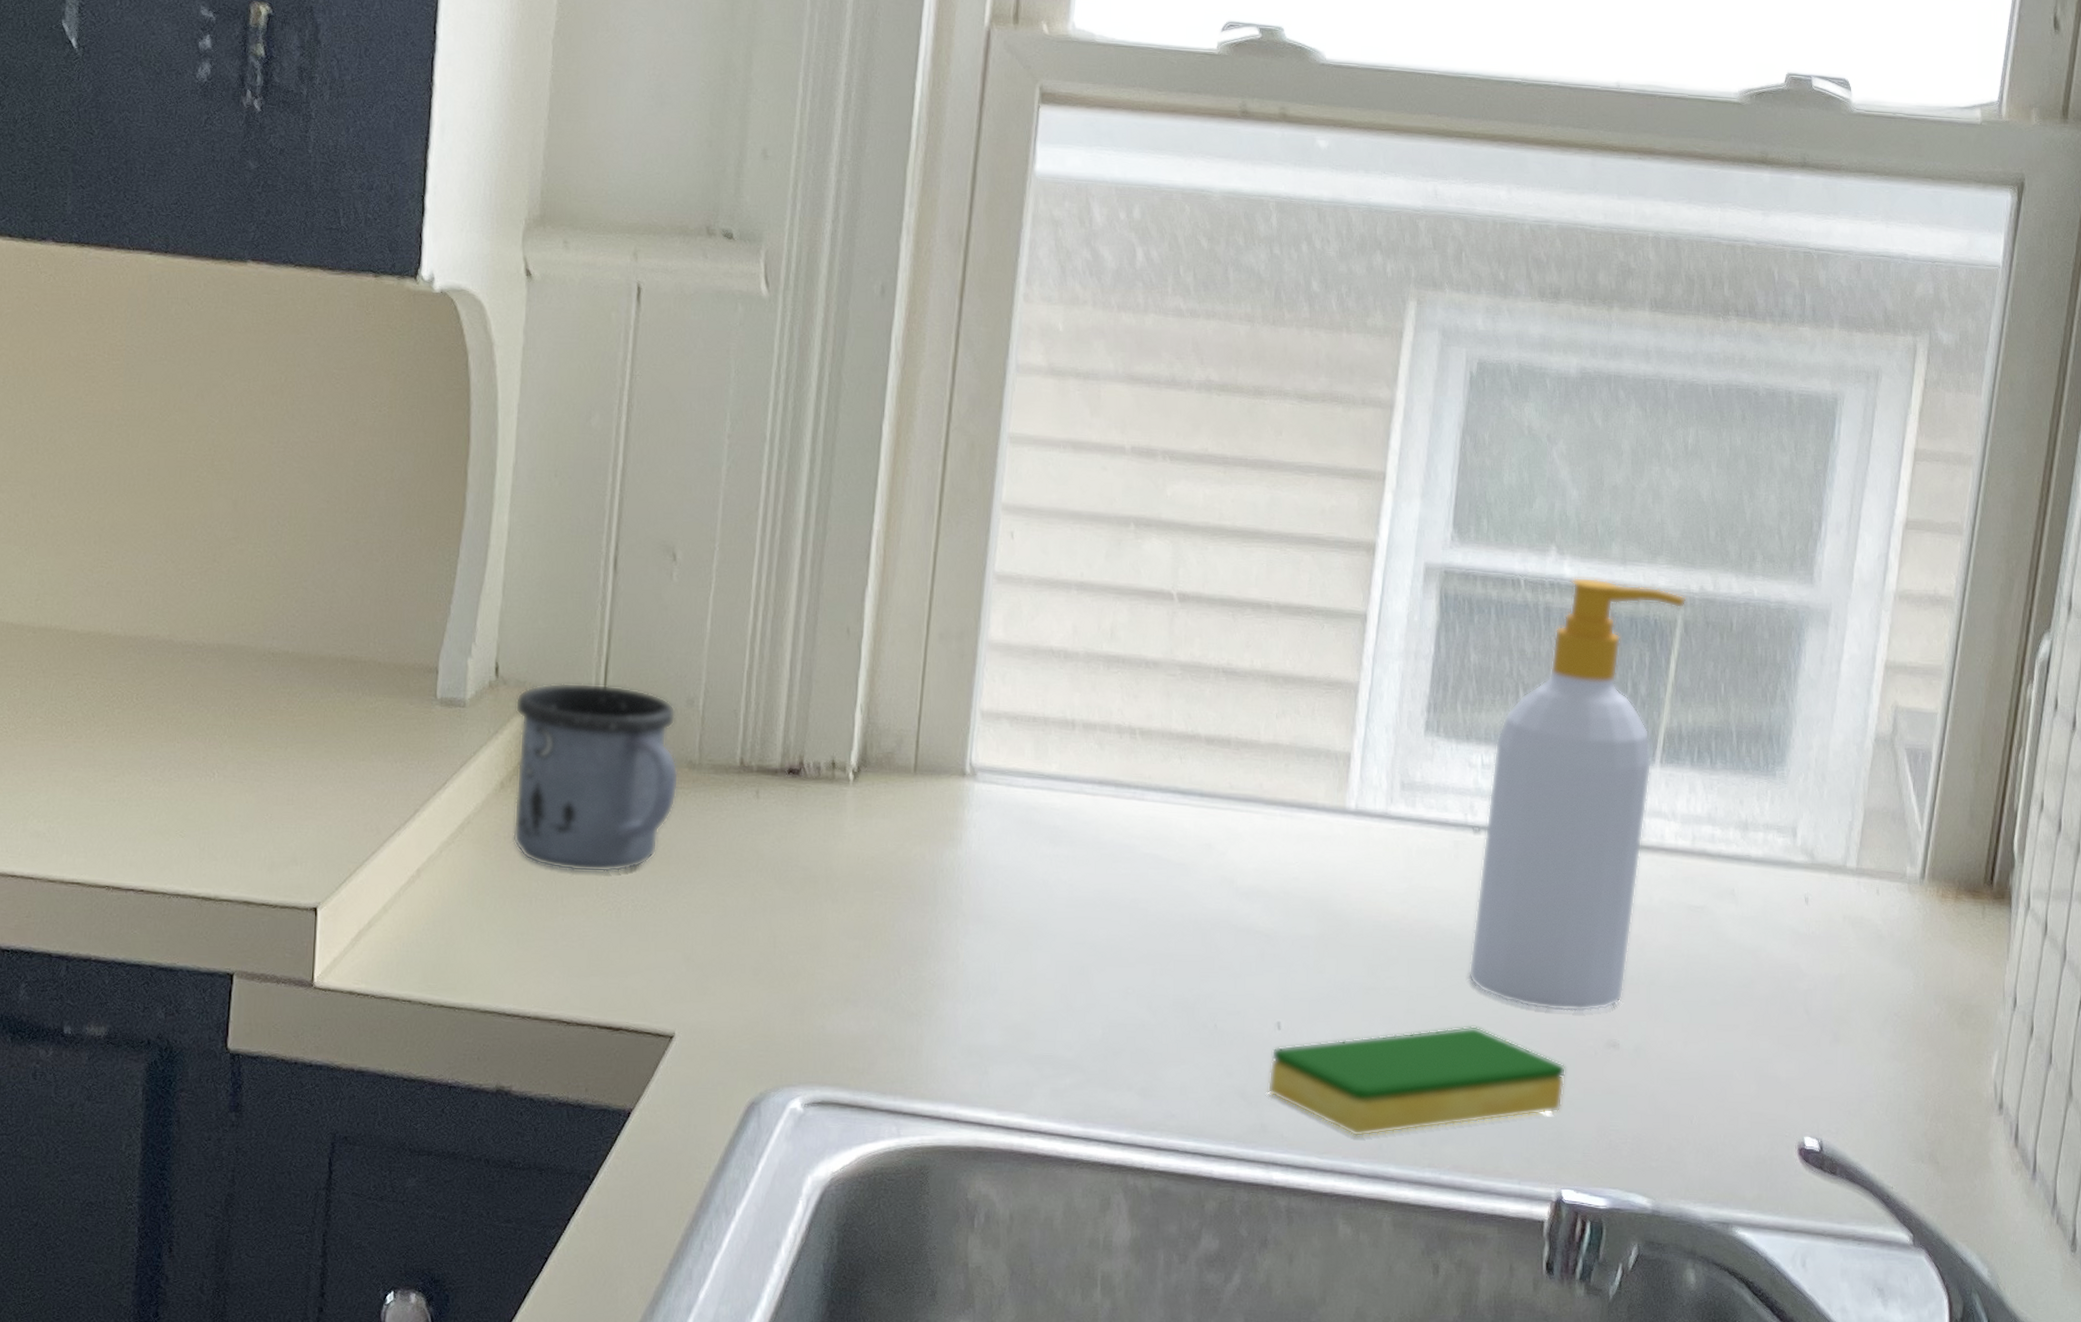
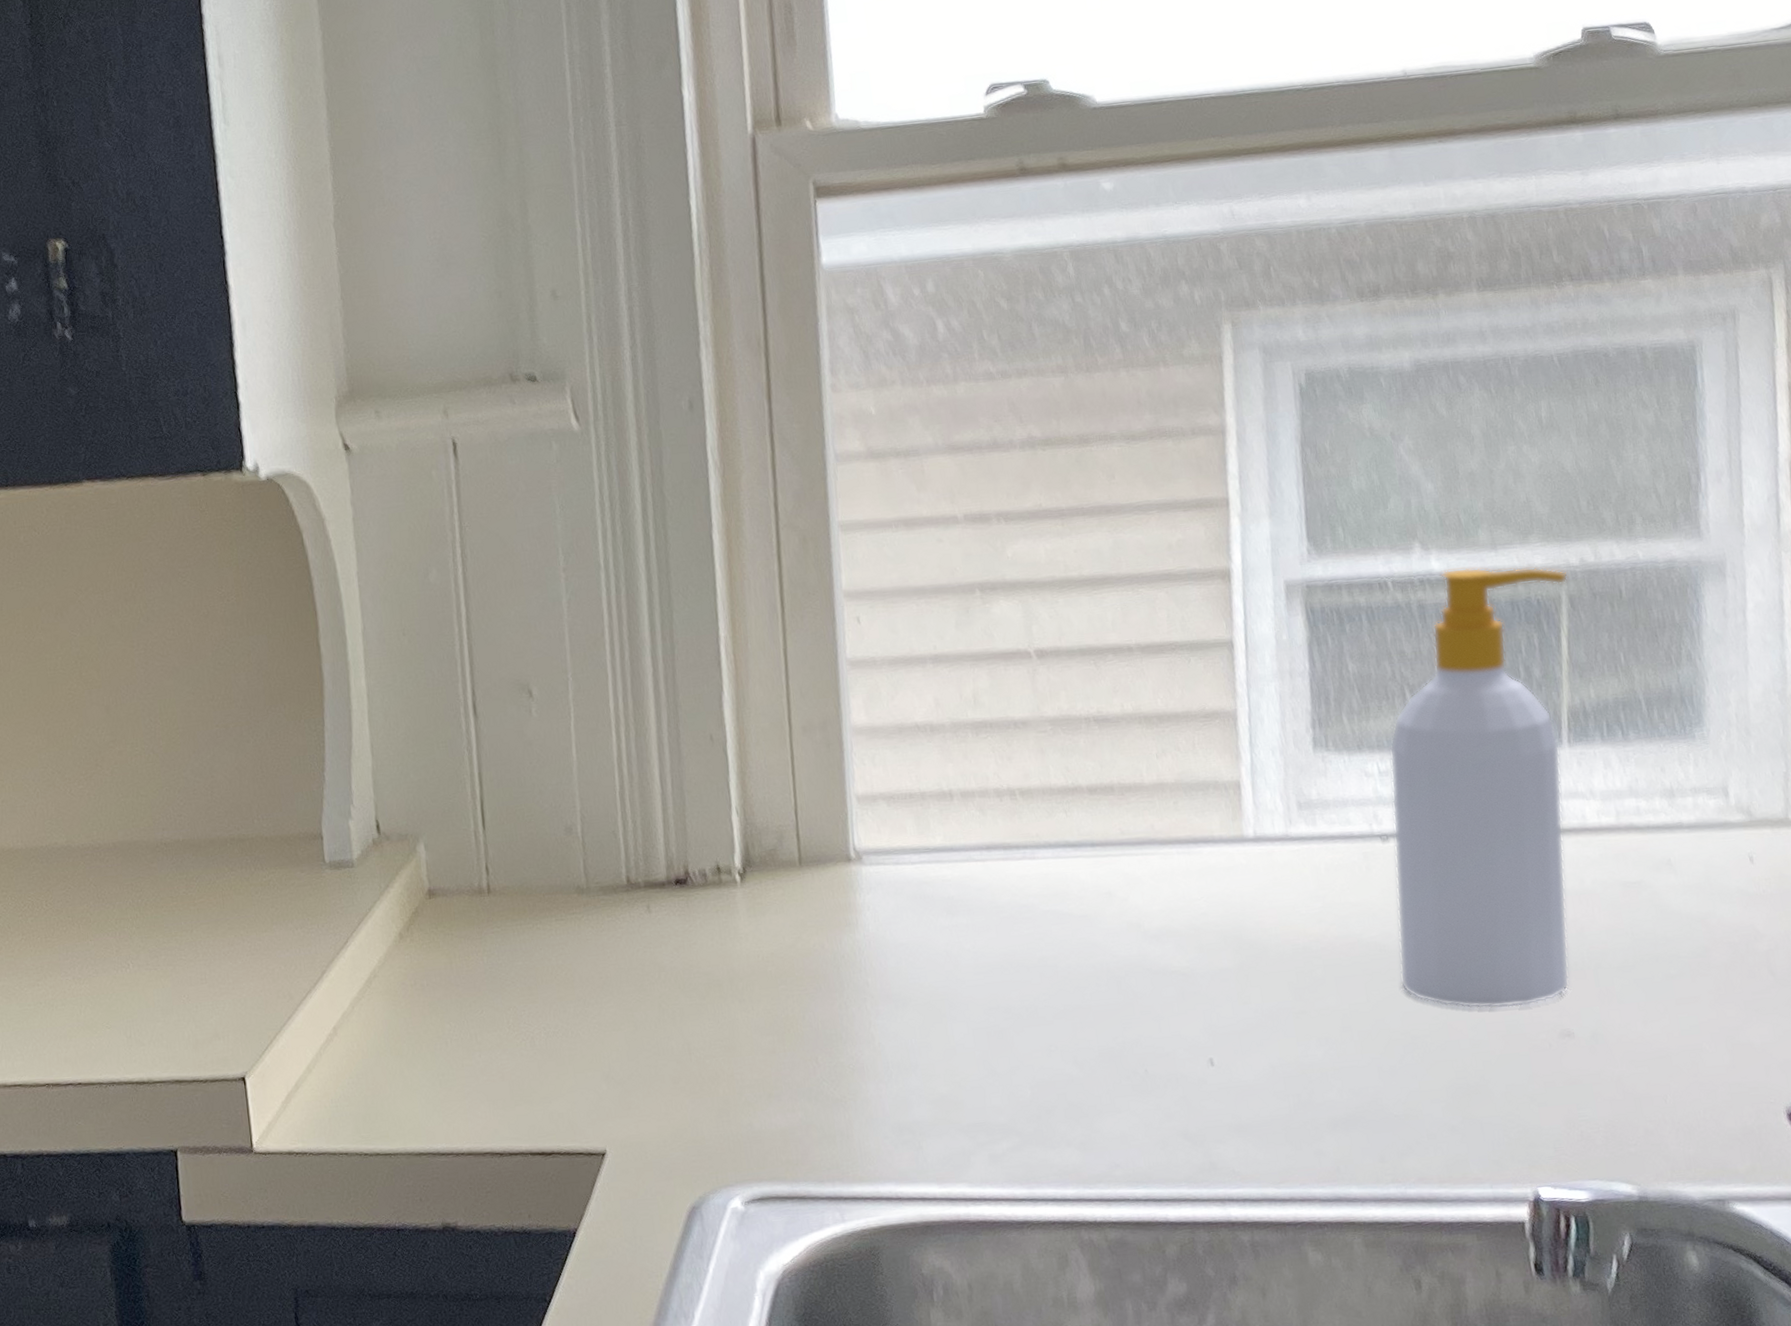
mug: present [513,682,679,873] -> none [400,825,571,1009]
dish sponge: present [1267,1025,1566,1137] -> none [1208,1034,1524,1163]

